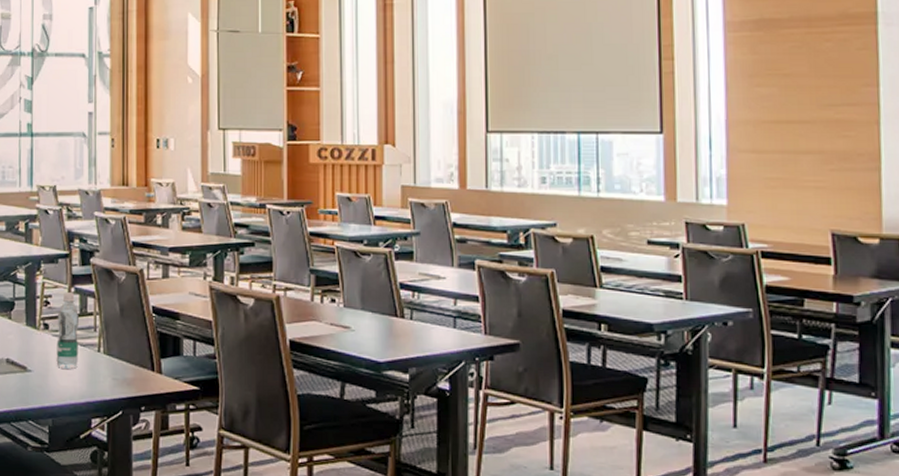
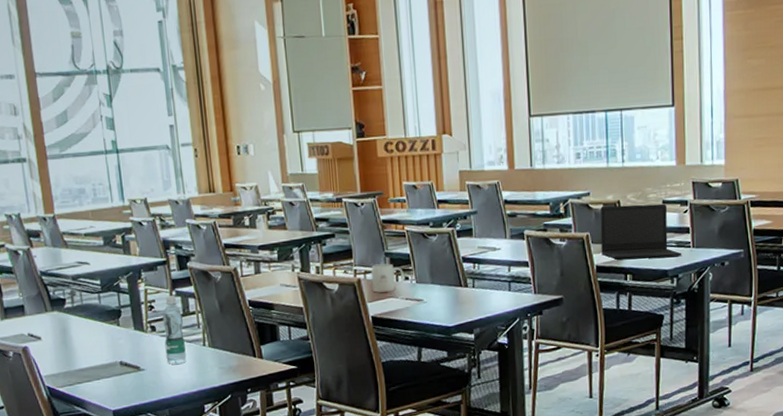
mug: none [292,281,330,314] -> present [371,263,404,293]
laptop: none [568,240,672,309] -> present [600,203,682,260]

